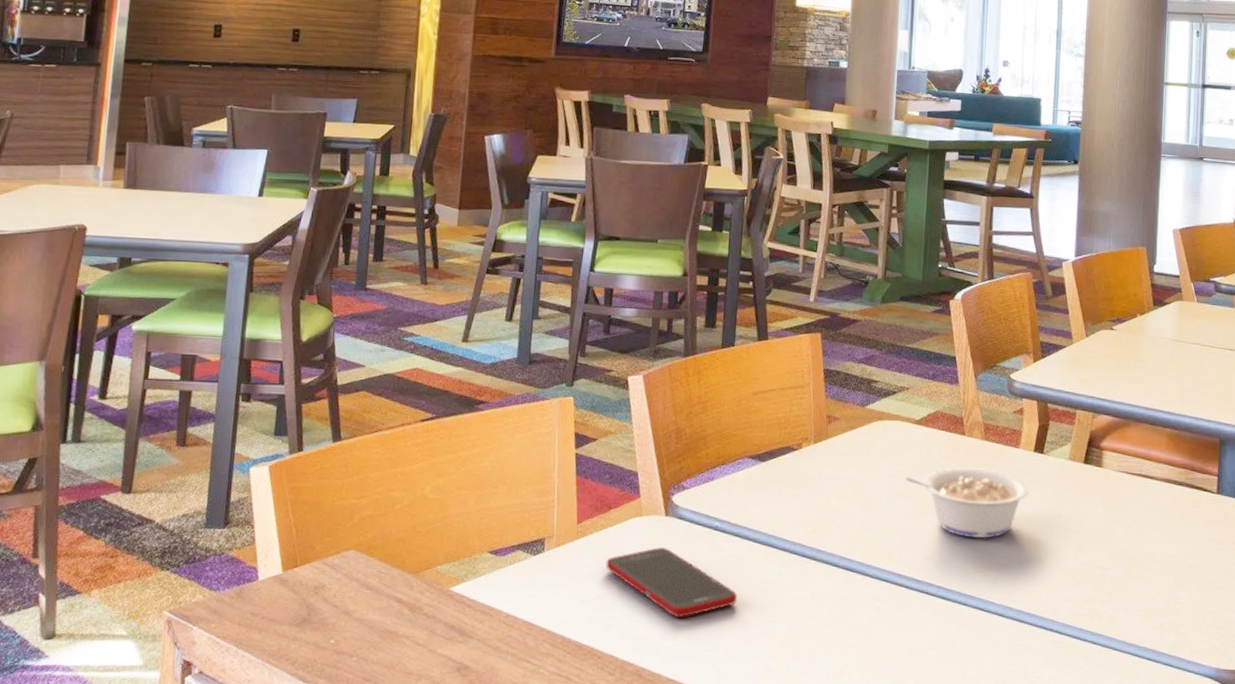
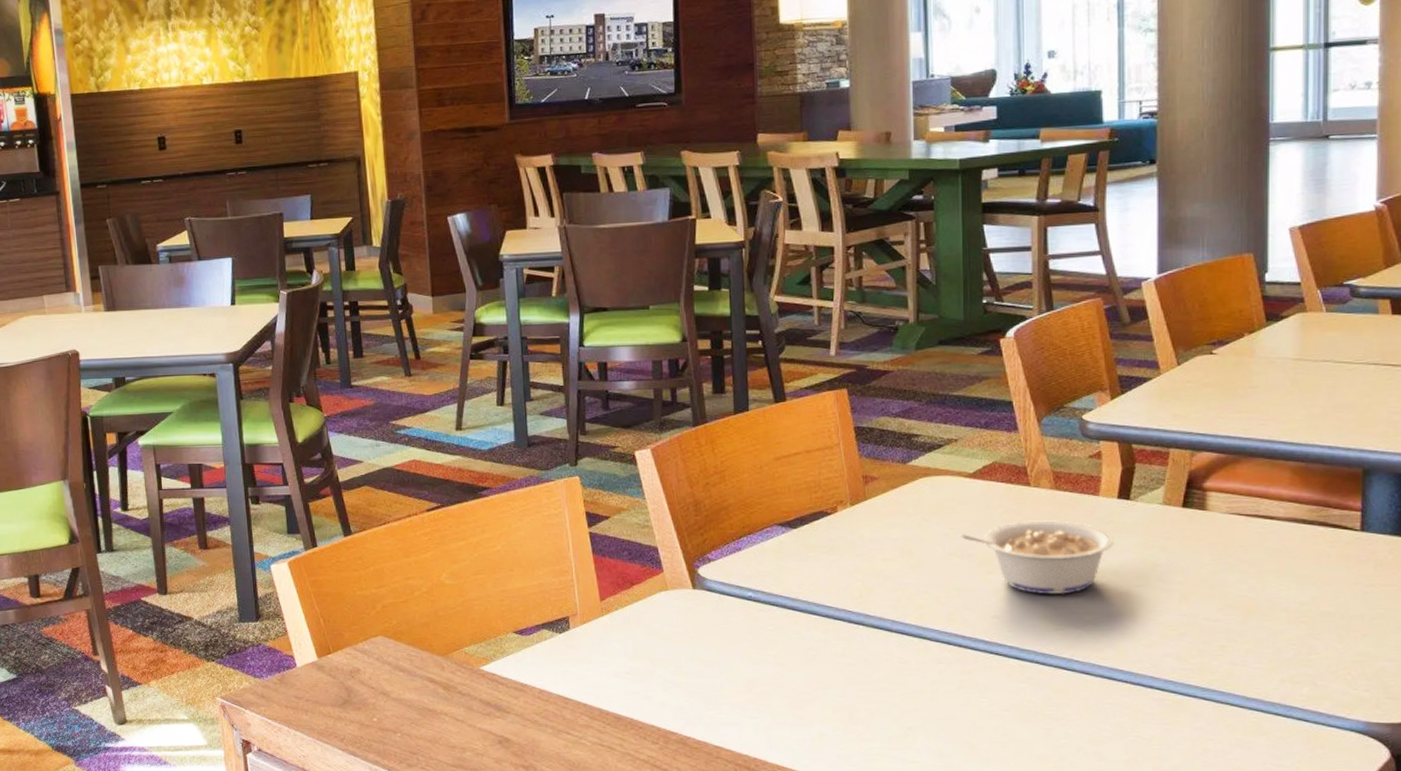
cell phone: present [606,547,738,618] -> none [635,620,781,688]

